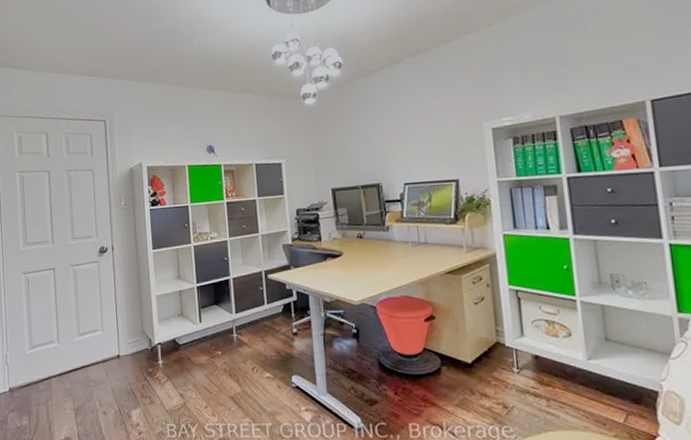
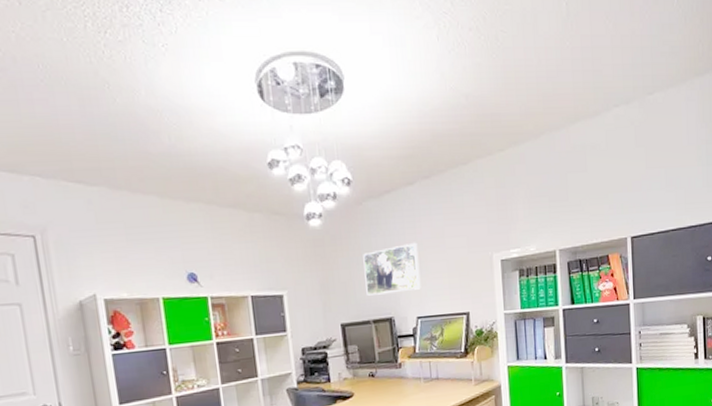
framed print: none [352,114,408,164] -> present [363,242,421,296]

